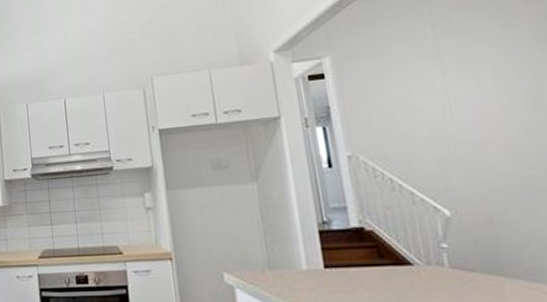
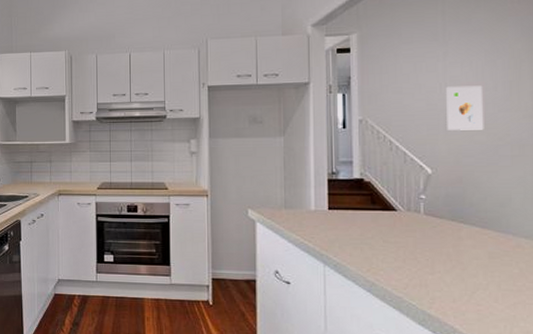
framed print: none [451,104,509,162] -> present [446,85,484,130]

